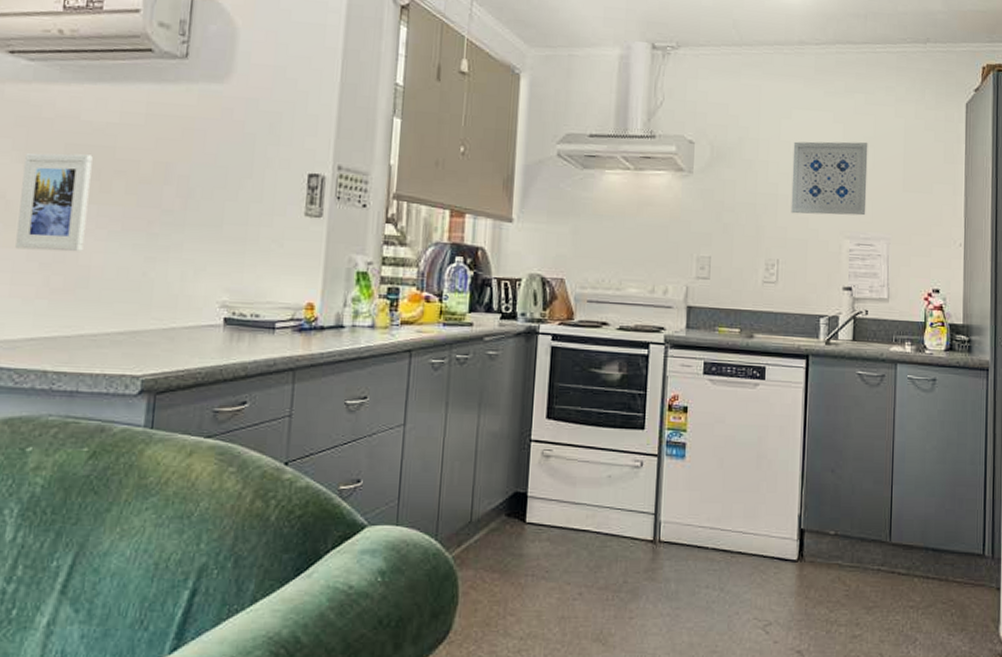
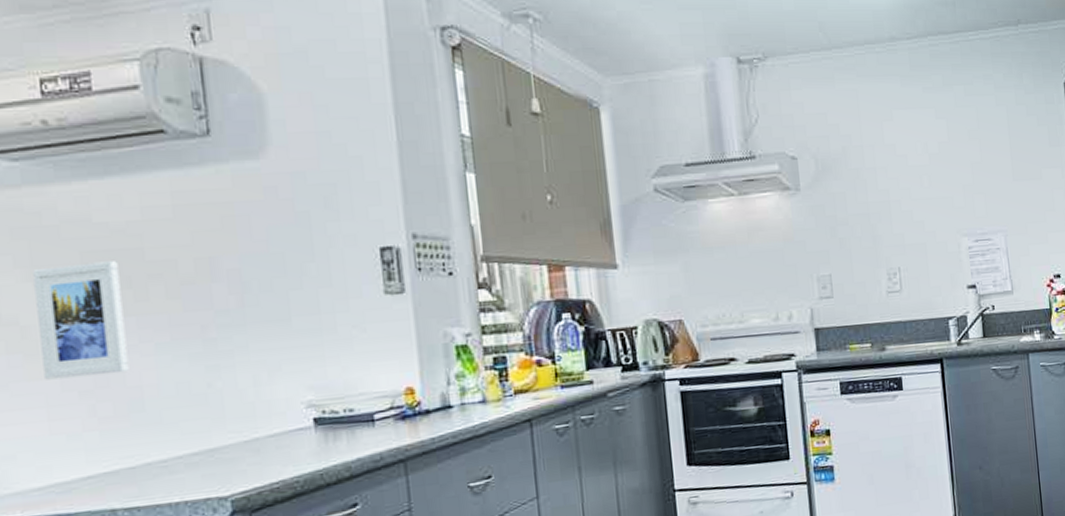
wall art: present [791,141,868,216] -> none [898,135,980,219]

